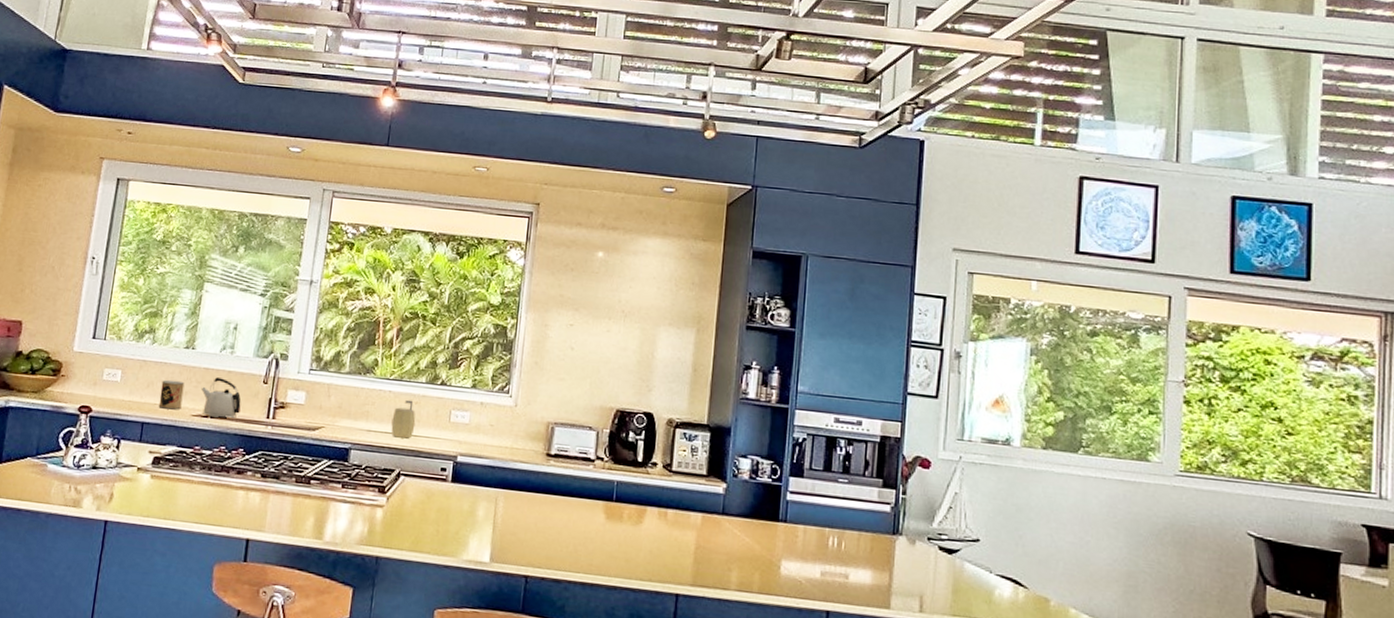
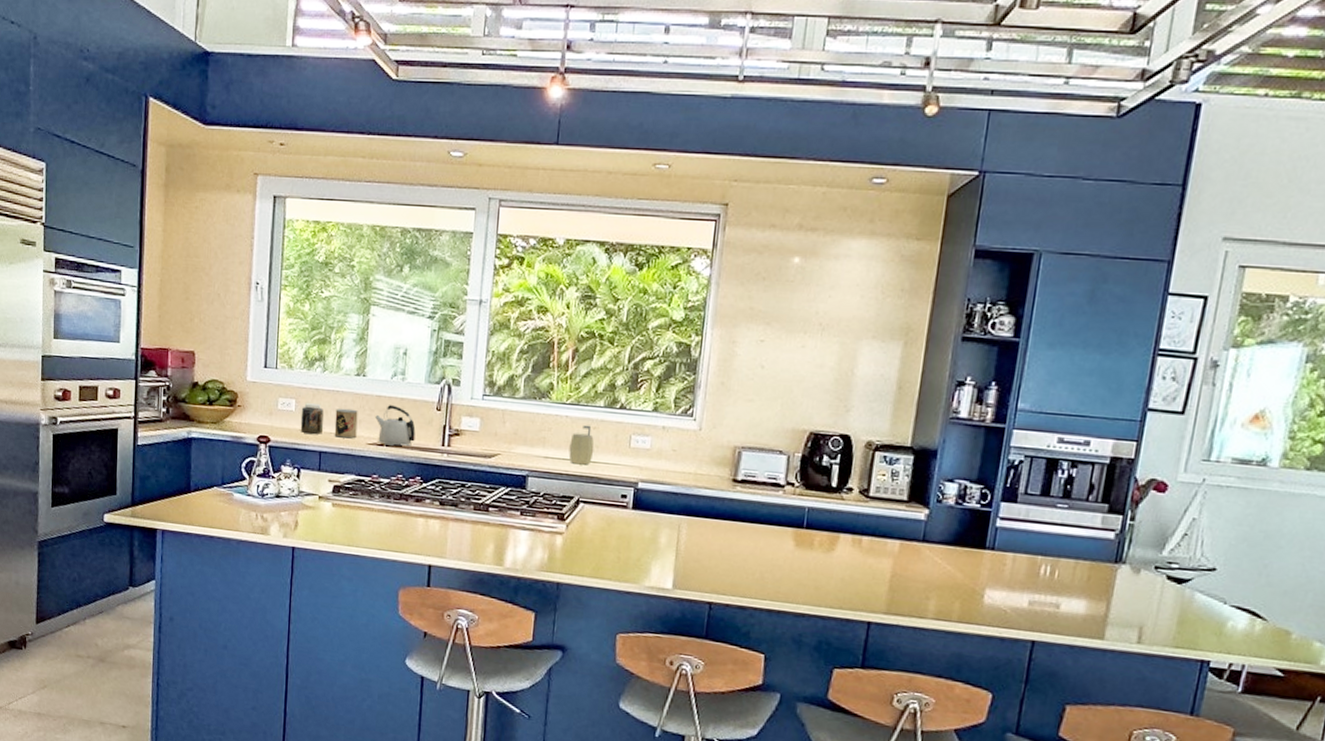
jar: none [124,373,150,406] -> present [300,402,325,435]

